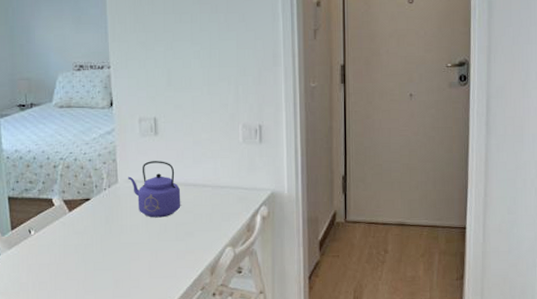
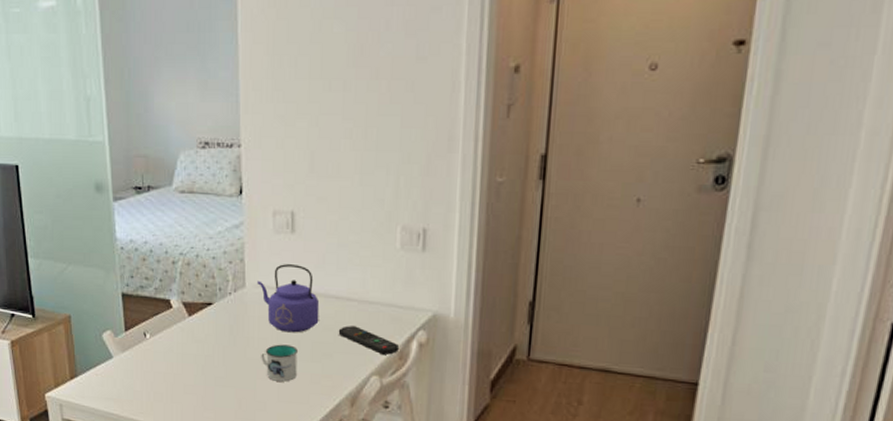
mug: none [133,228,165,260] -> present [261,344,298,382]
remote control: none [197,207,247,228] -> present [338,326,400,355]

